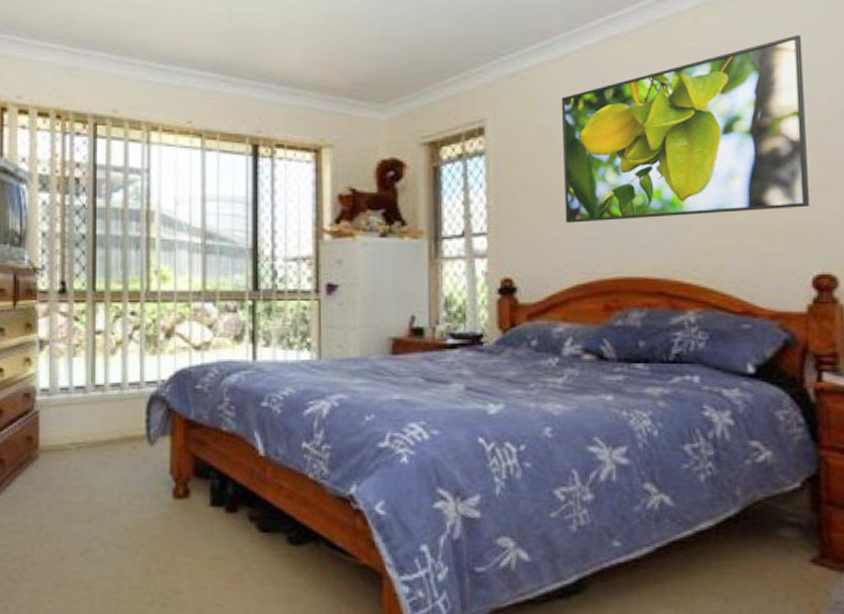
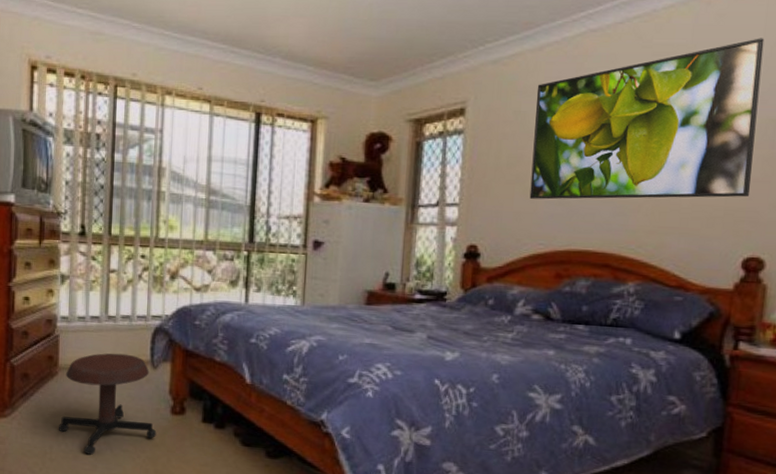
stool: none [40,428,157,554] -> present [58,353,157,455]

